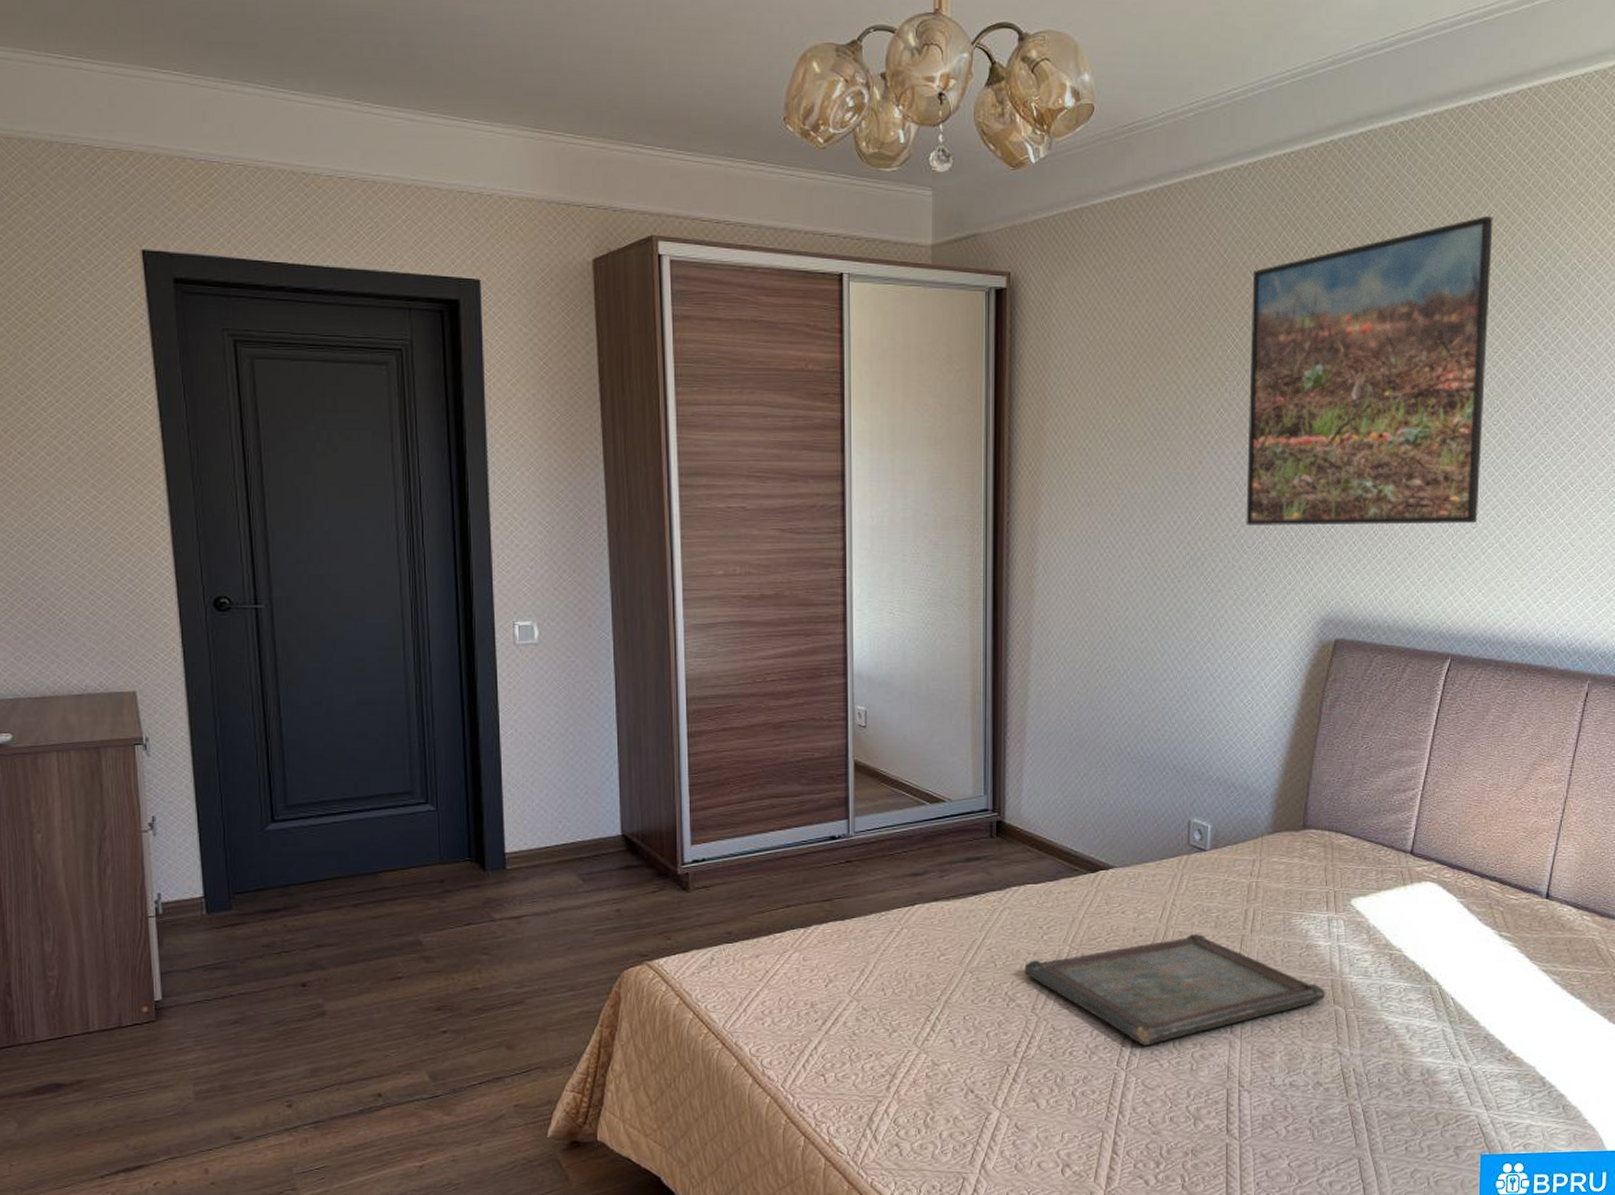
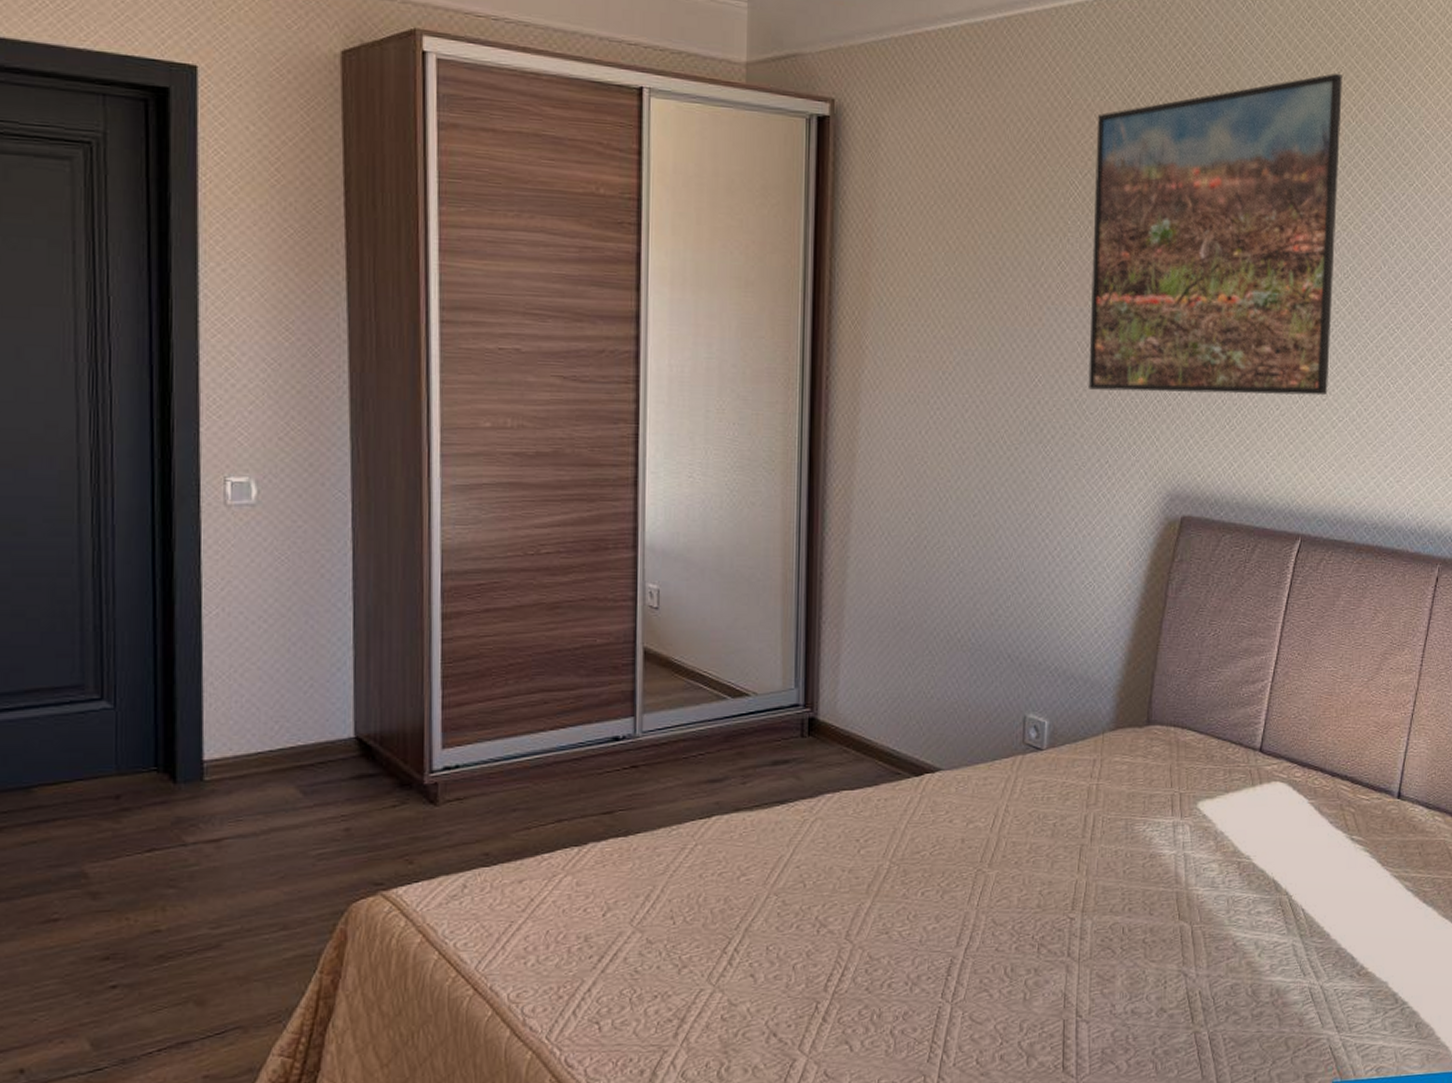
serving tray: present [1024,934,1326,1046] -> none [837,844,1171,974]

